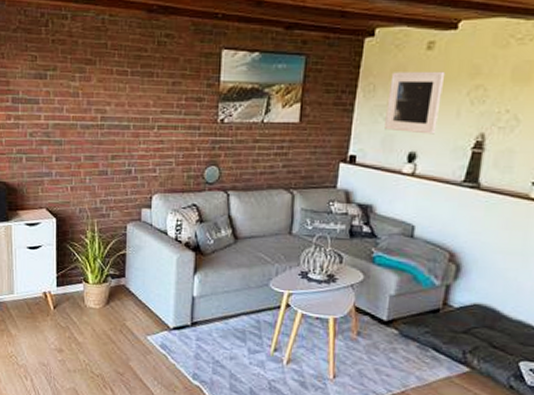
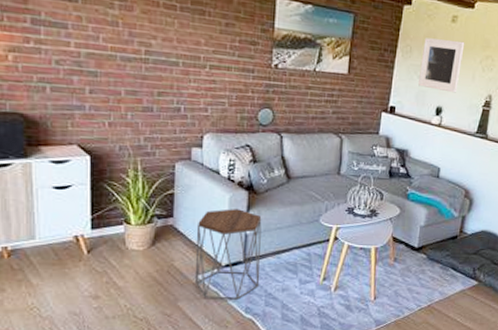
side table: none [145,270,209,365] -> present [196,209,262,300]

